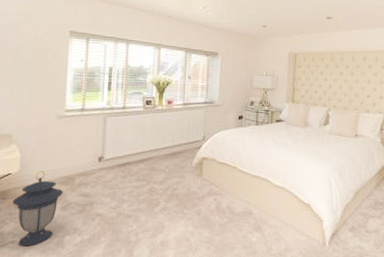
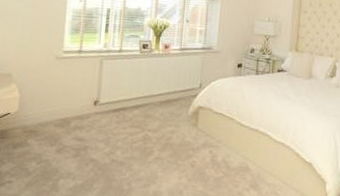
lantern: present [12,171,63,246] -> none [10,112,59,188]

